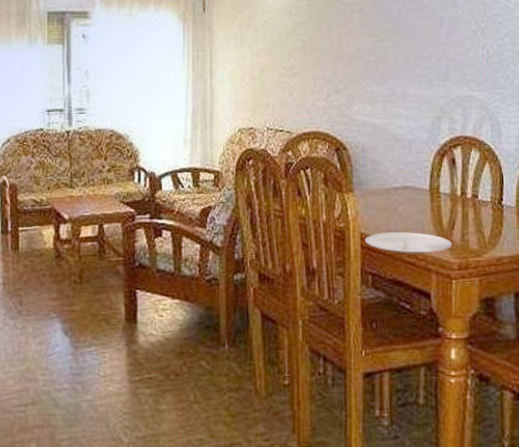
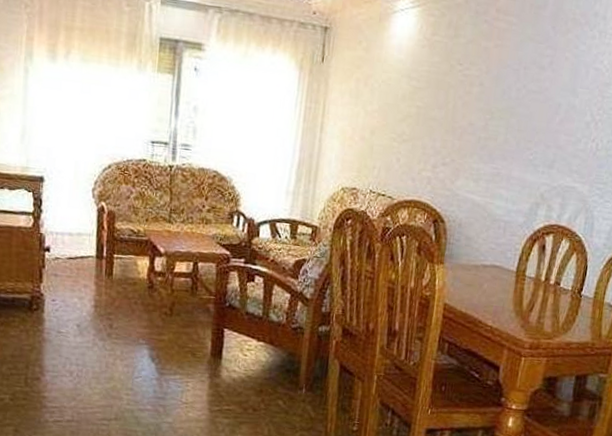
plate: present [365,232,452,254] -> none [447,305,528,331]

